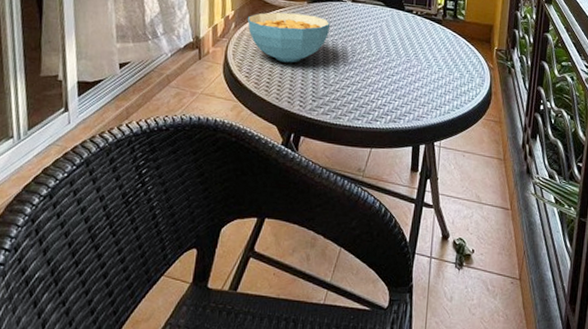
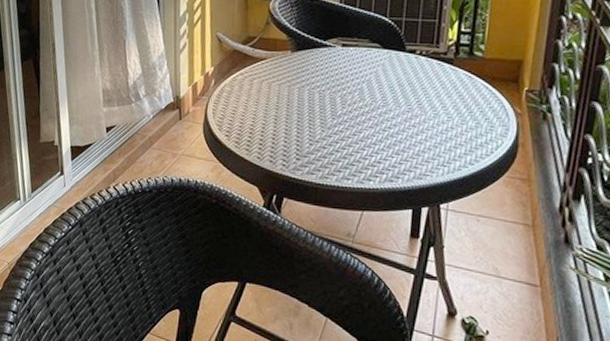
cereal bowl: present [248,12,331,63] -> none [228,64,317,119]

